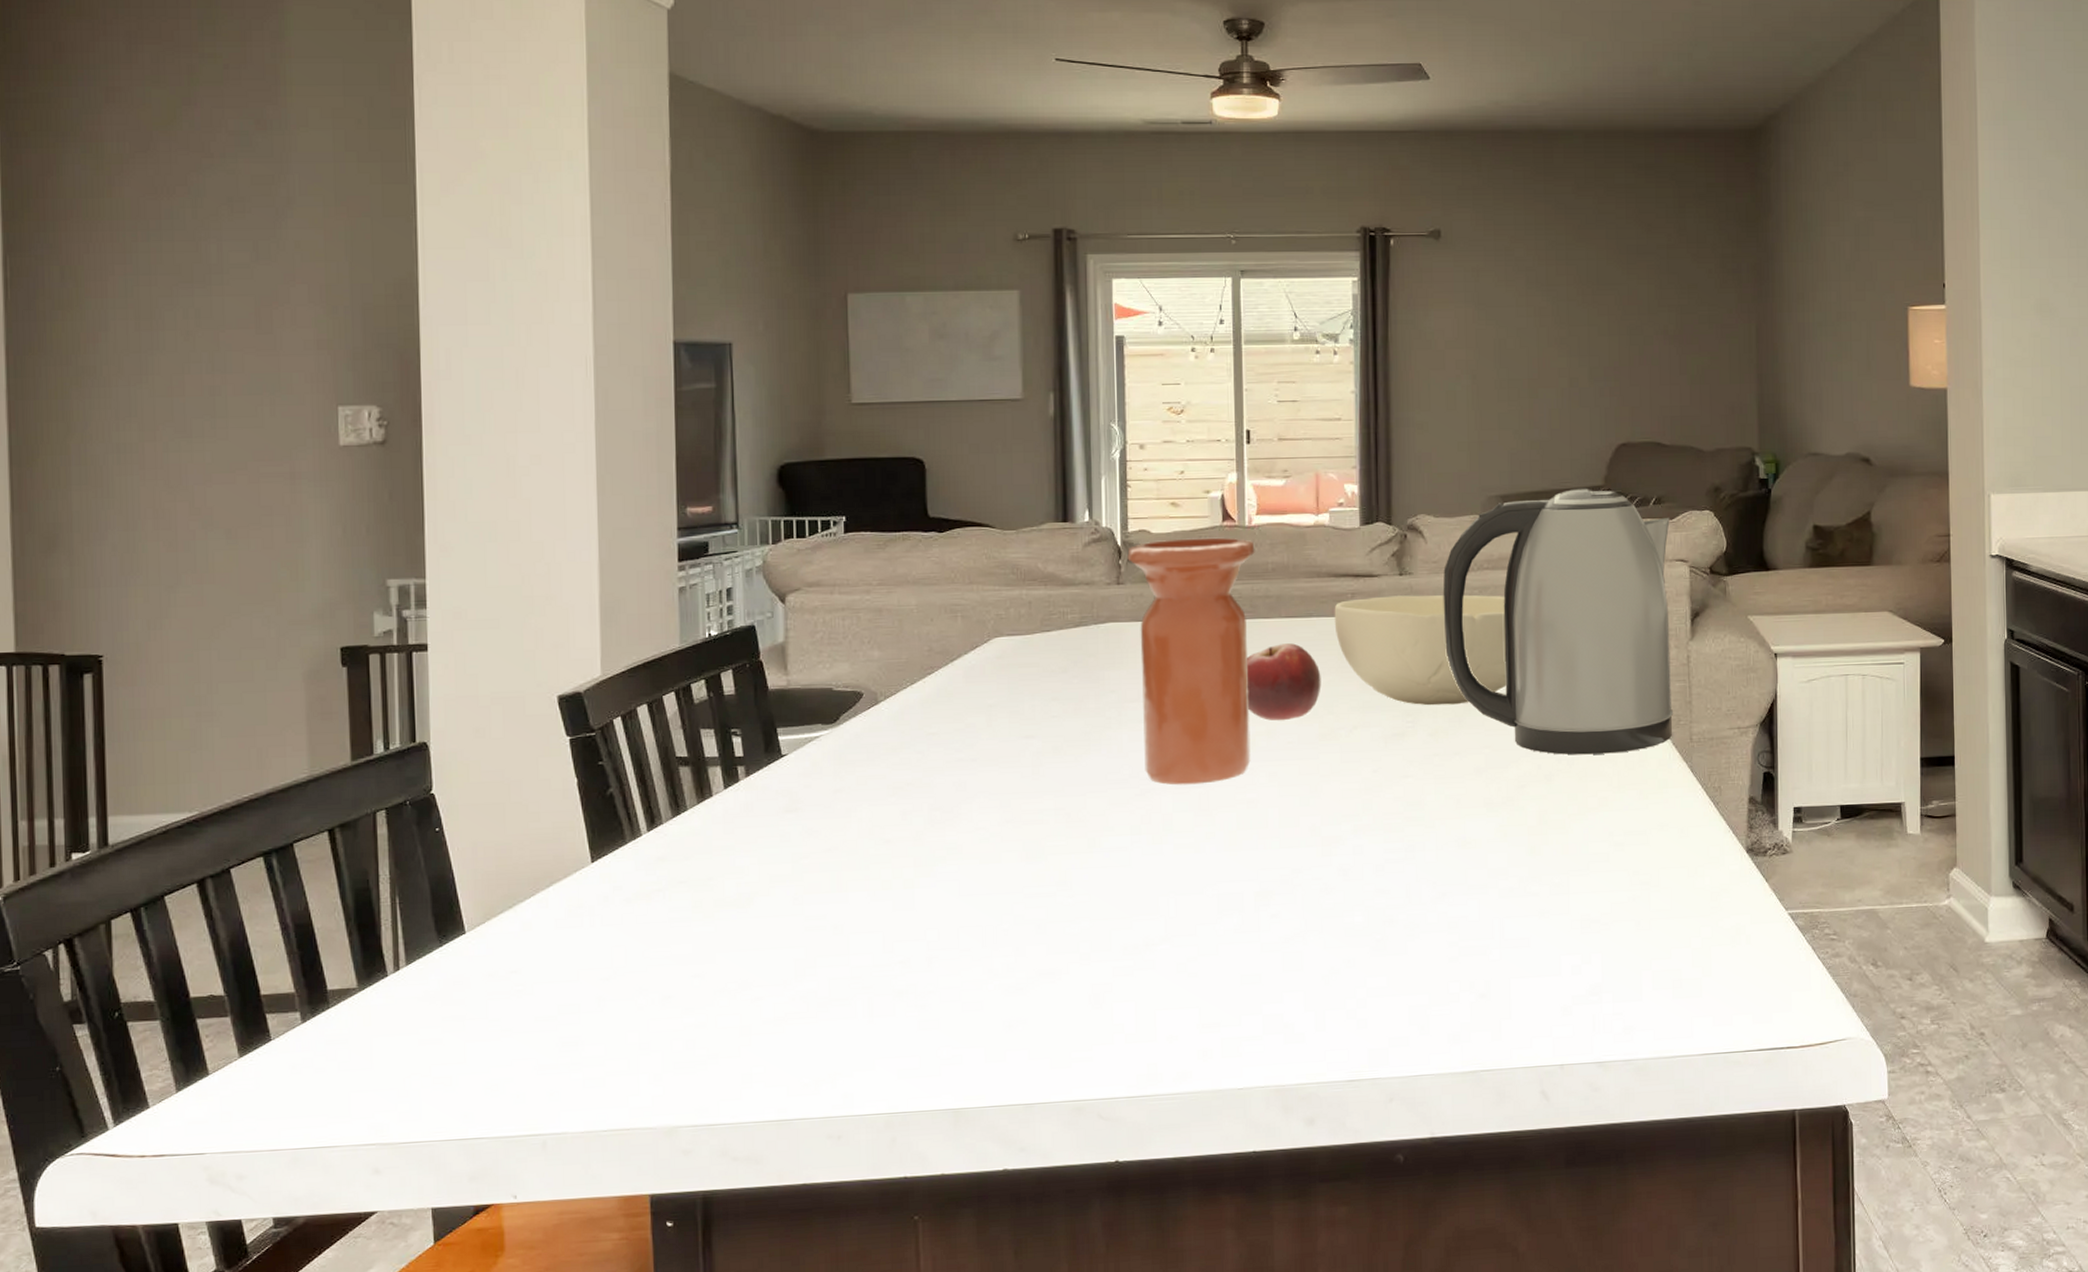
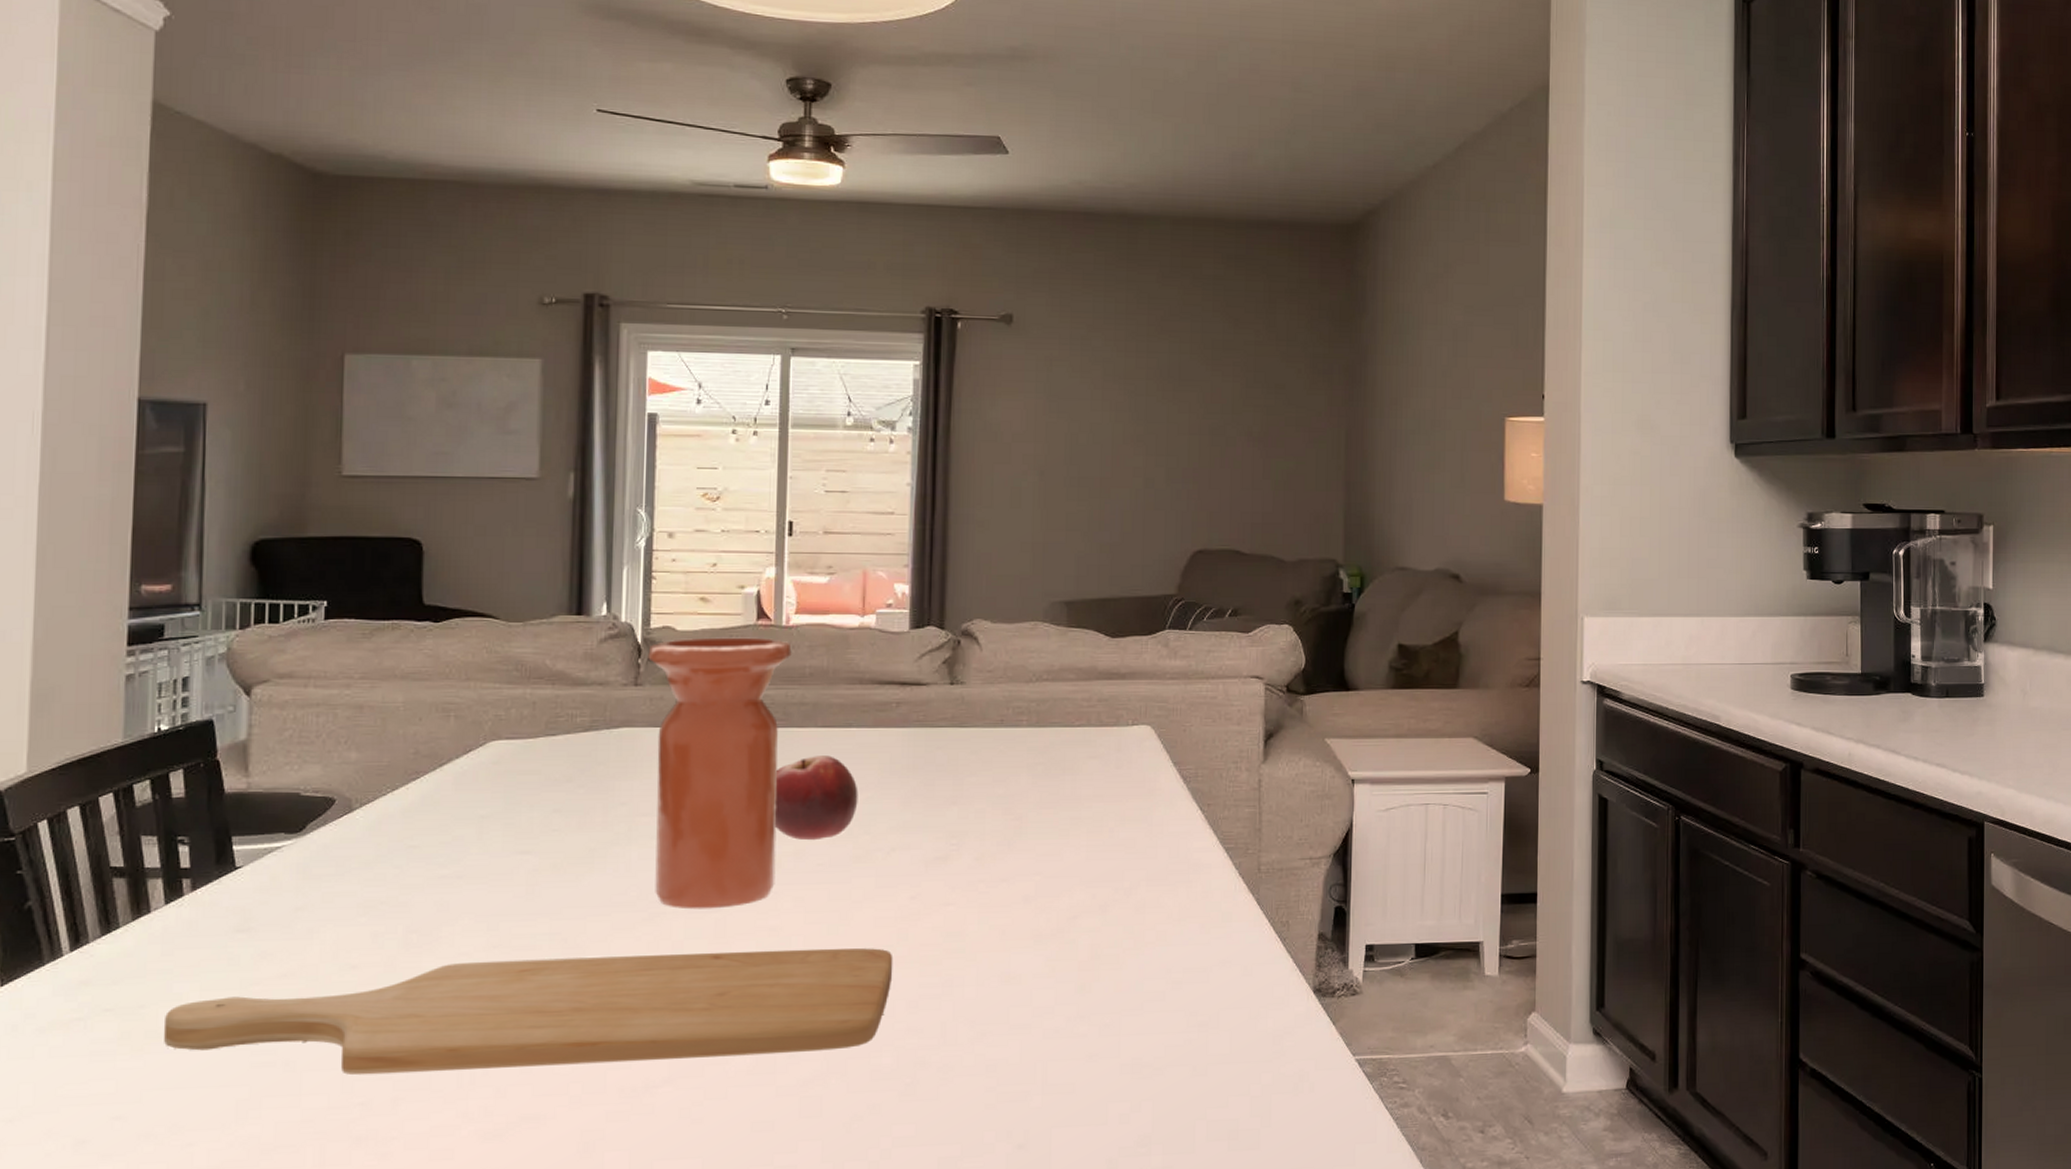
chopping board: none [730,817,1360,937] -> present [164,948,893,1076]
bowl: present [1334,594,1506,706] -> none [876,706,1064,827]
kettle: present [1443,488,1674,755] -> none [996,596,1246,884]

